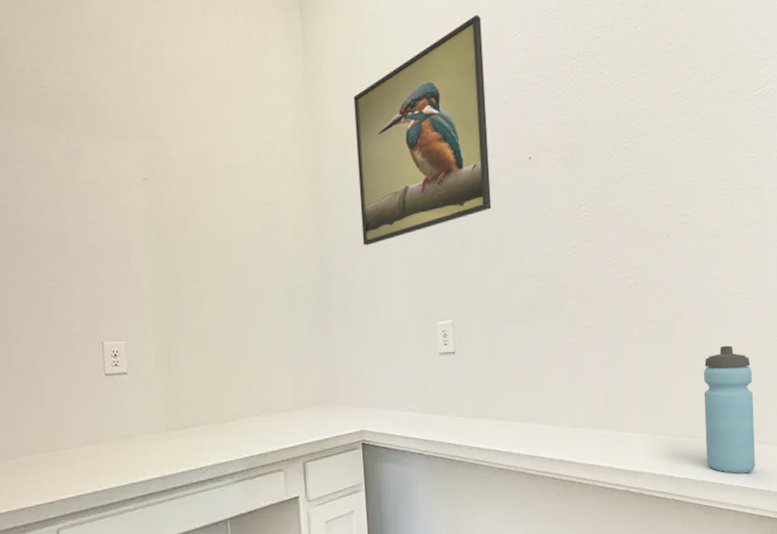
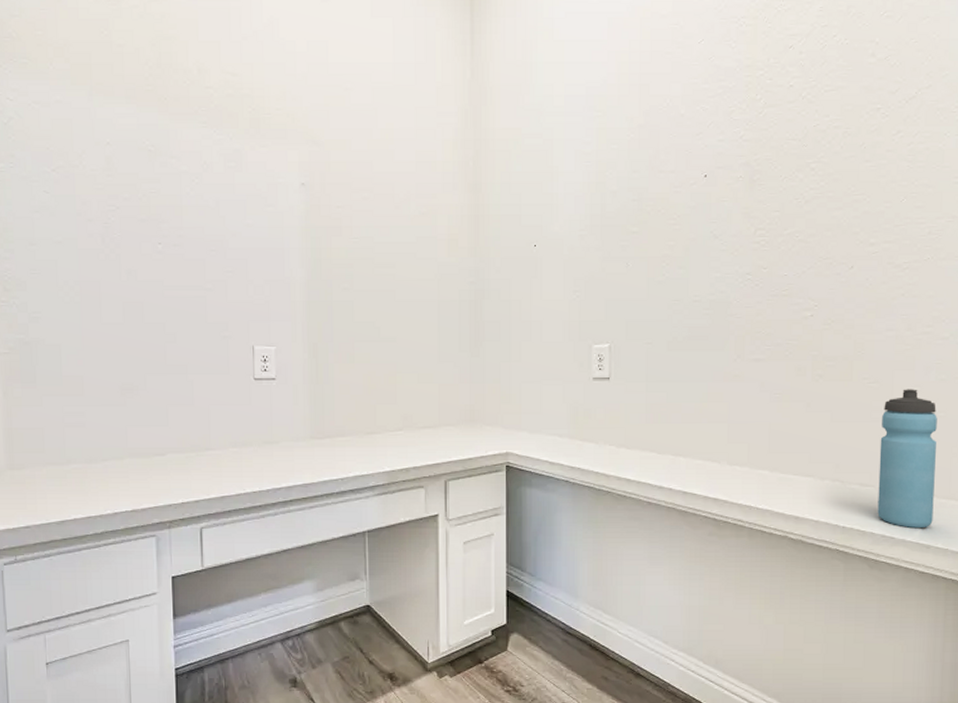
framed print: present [353,15,492,246] -> none [520,20,663,262]

